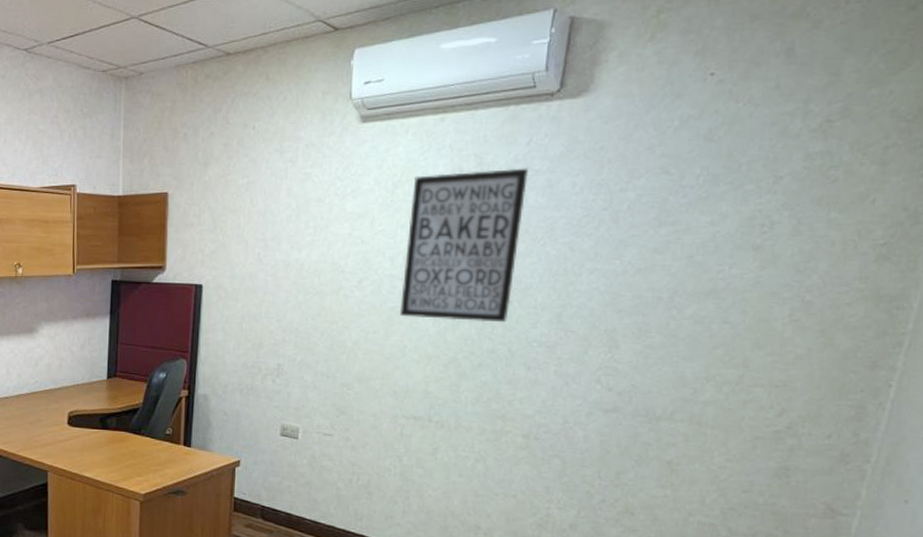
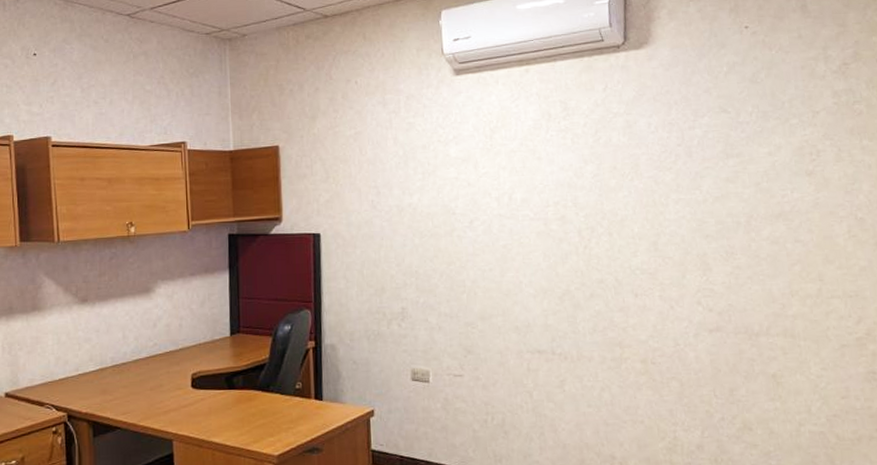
wall art: present [400,168,528,323] -> none [509,111,611,254]

